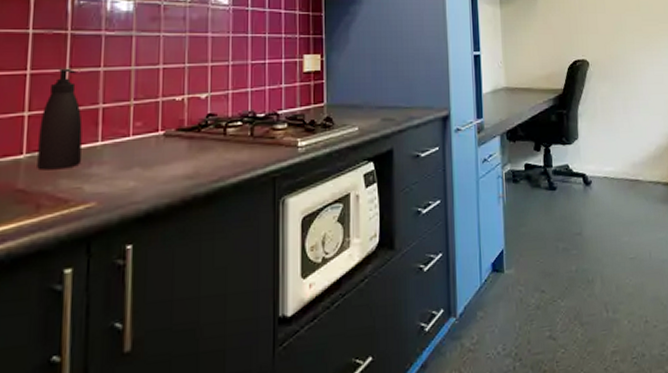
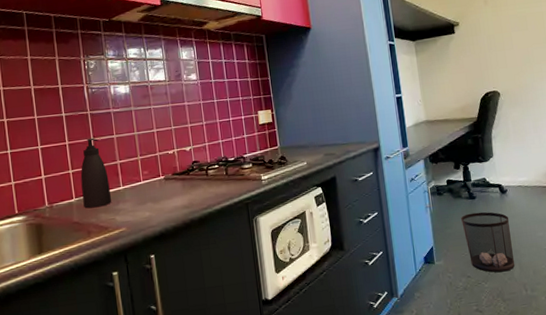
waste bin: none [538,207,596,287] -> present [461,211,515,273]

